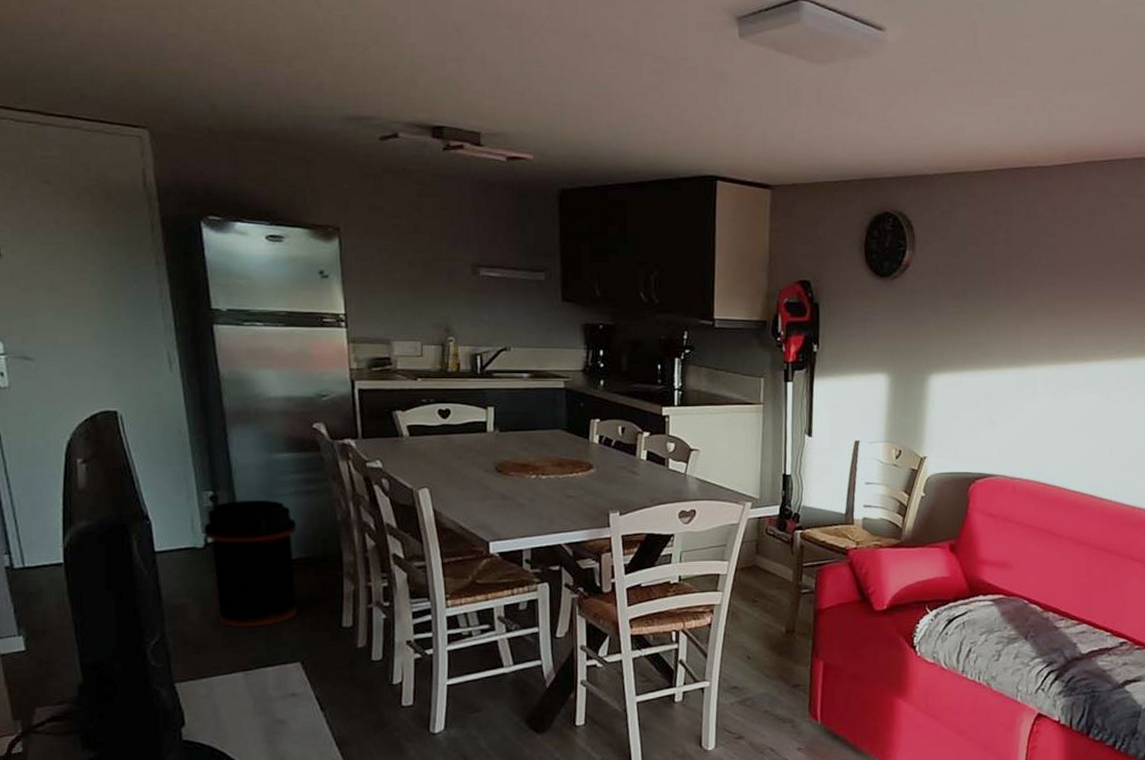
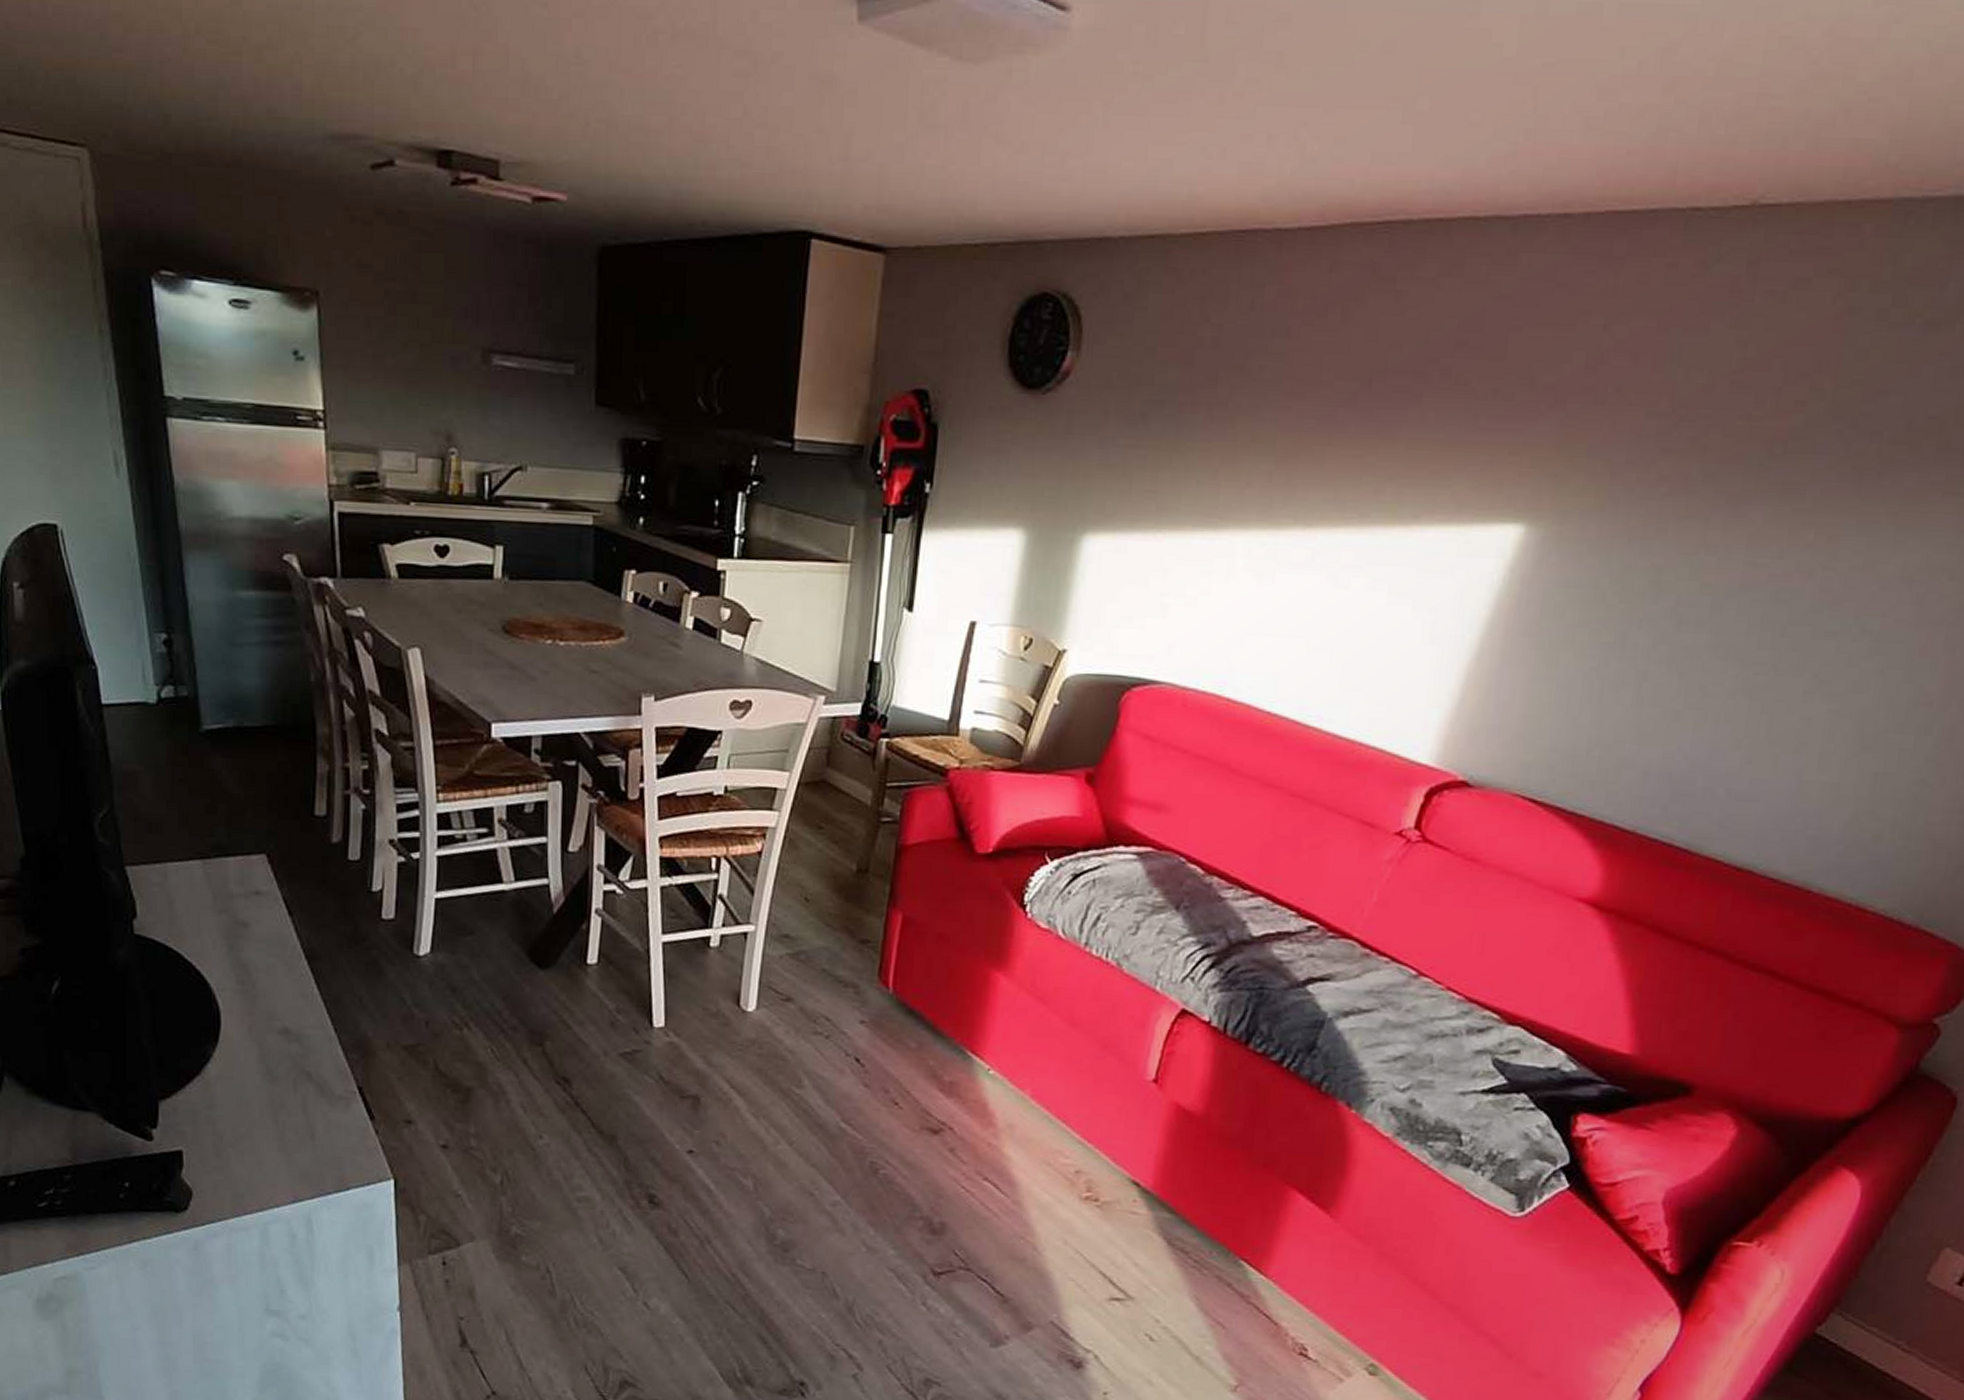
trash can: present [204,499,297,627] -> none [157,647,263,807]

